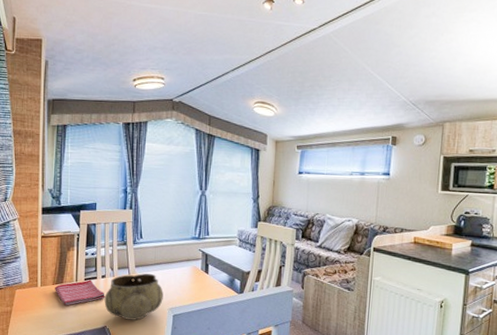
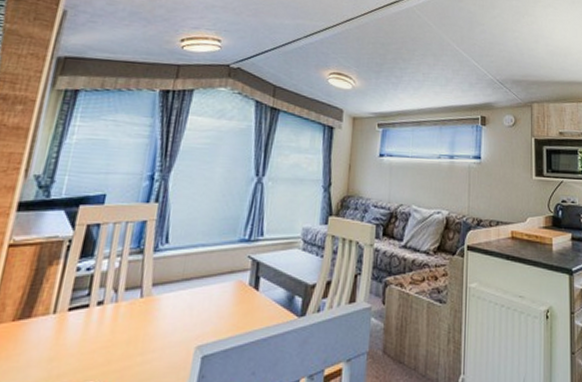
dish towel: present [55,280,105,306] -> none [14,310,99,355]
decorative bowl: present [104,273,163,320] -> none [94,295,191,370]

